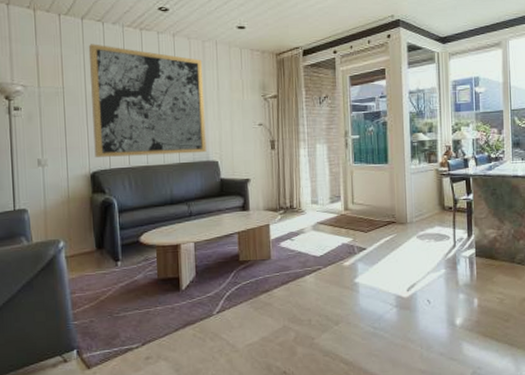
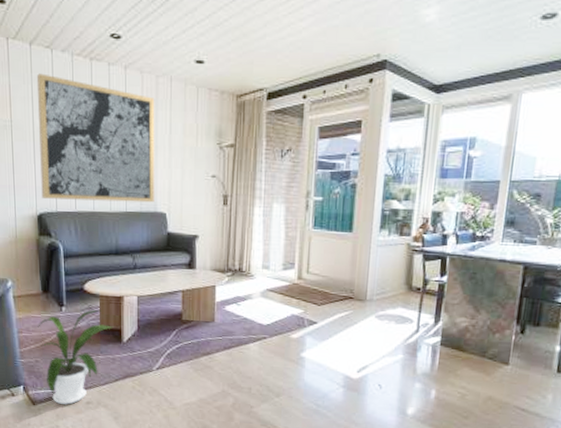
house plant: none [92,260,170,364] -> present [38,309,112,405]

